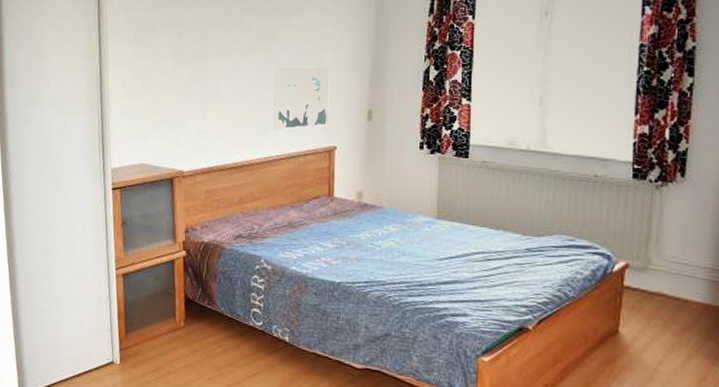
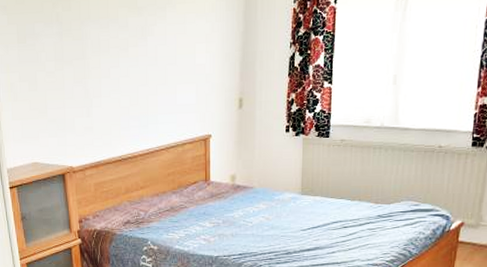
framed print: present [273,66,330,130] -> none [151,59,203,122]

